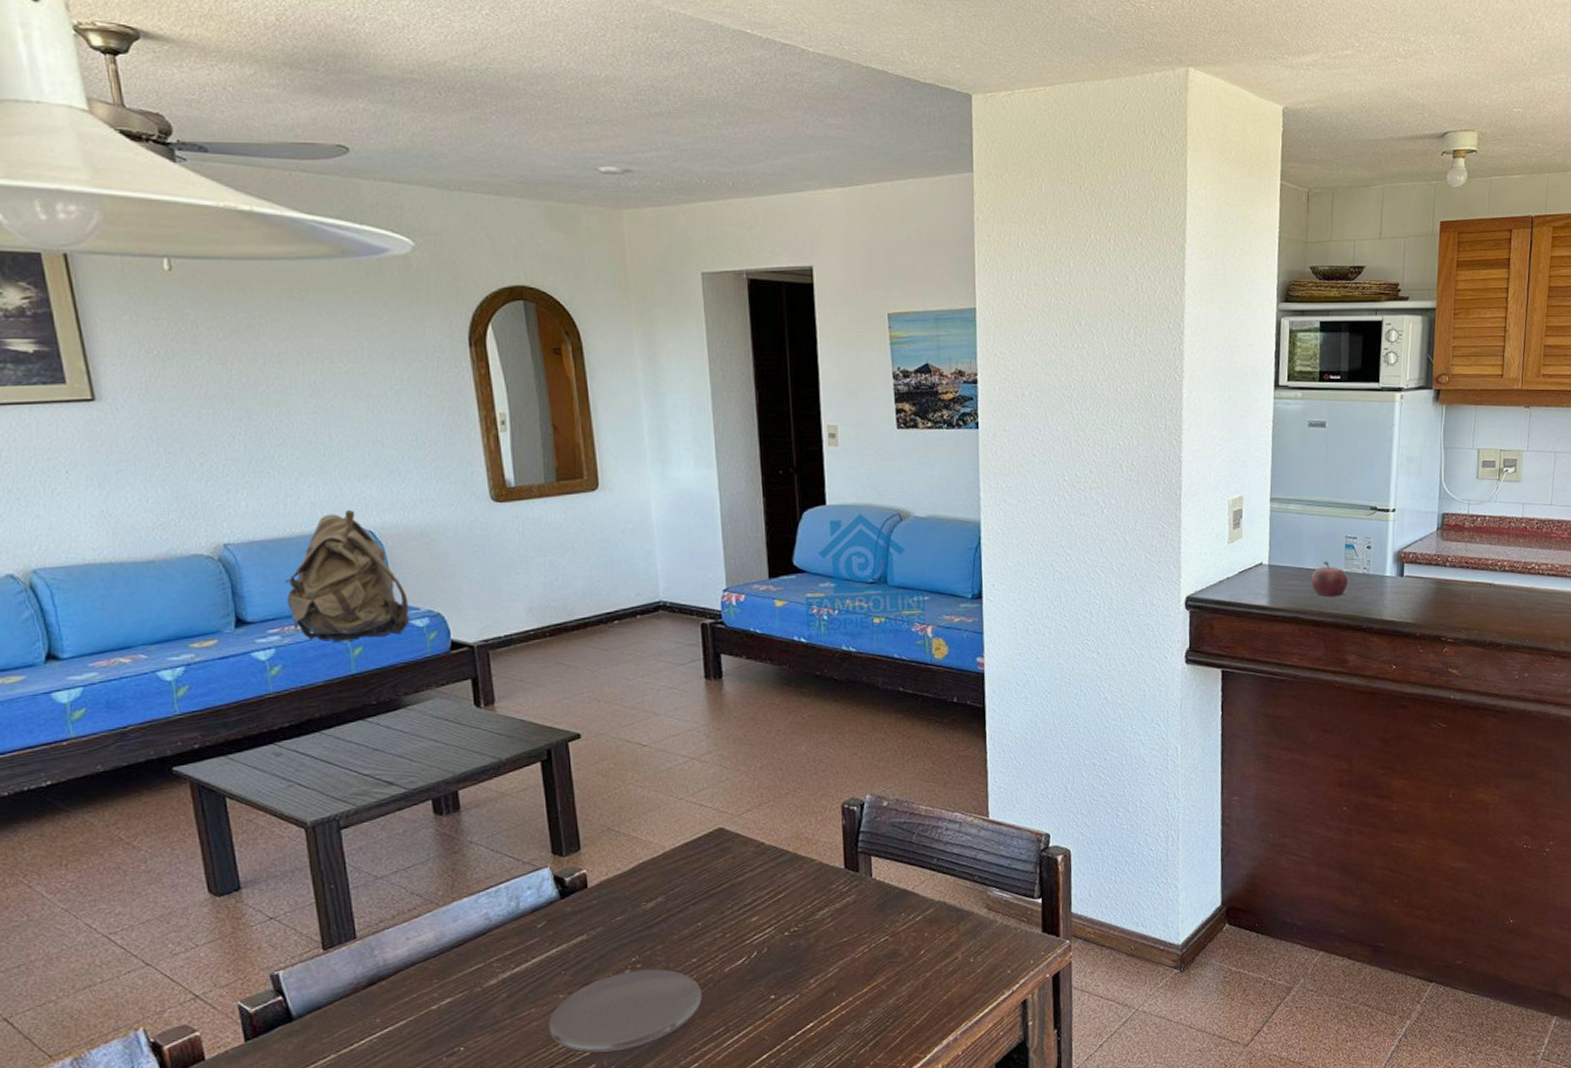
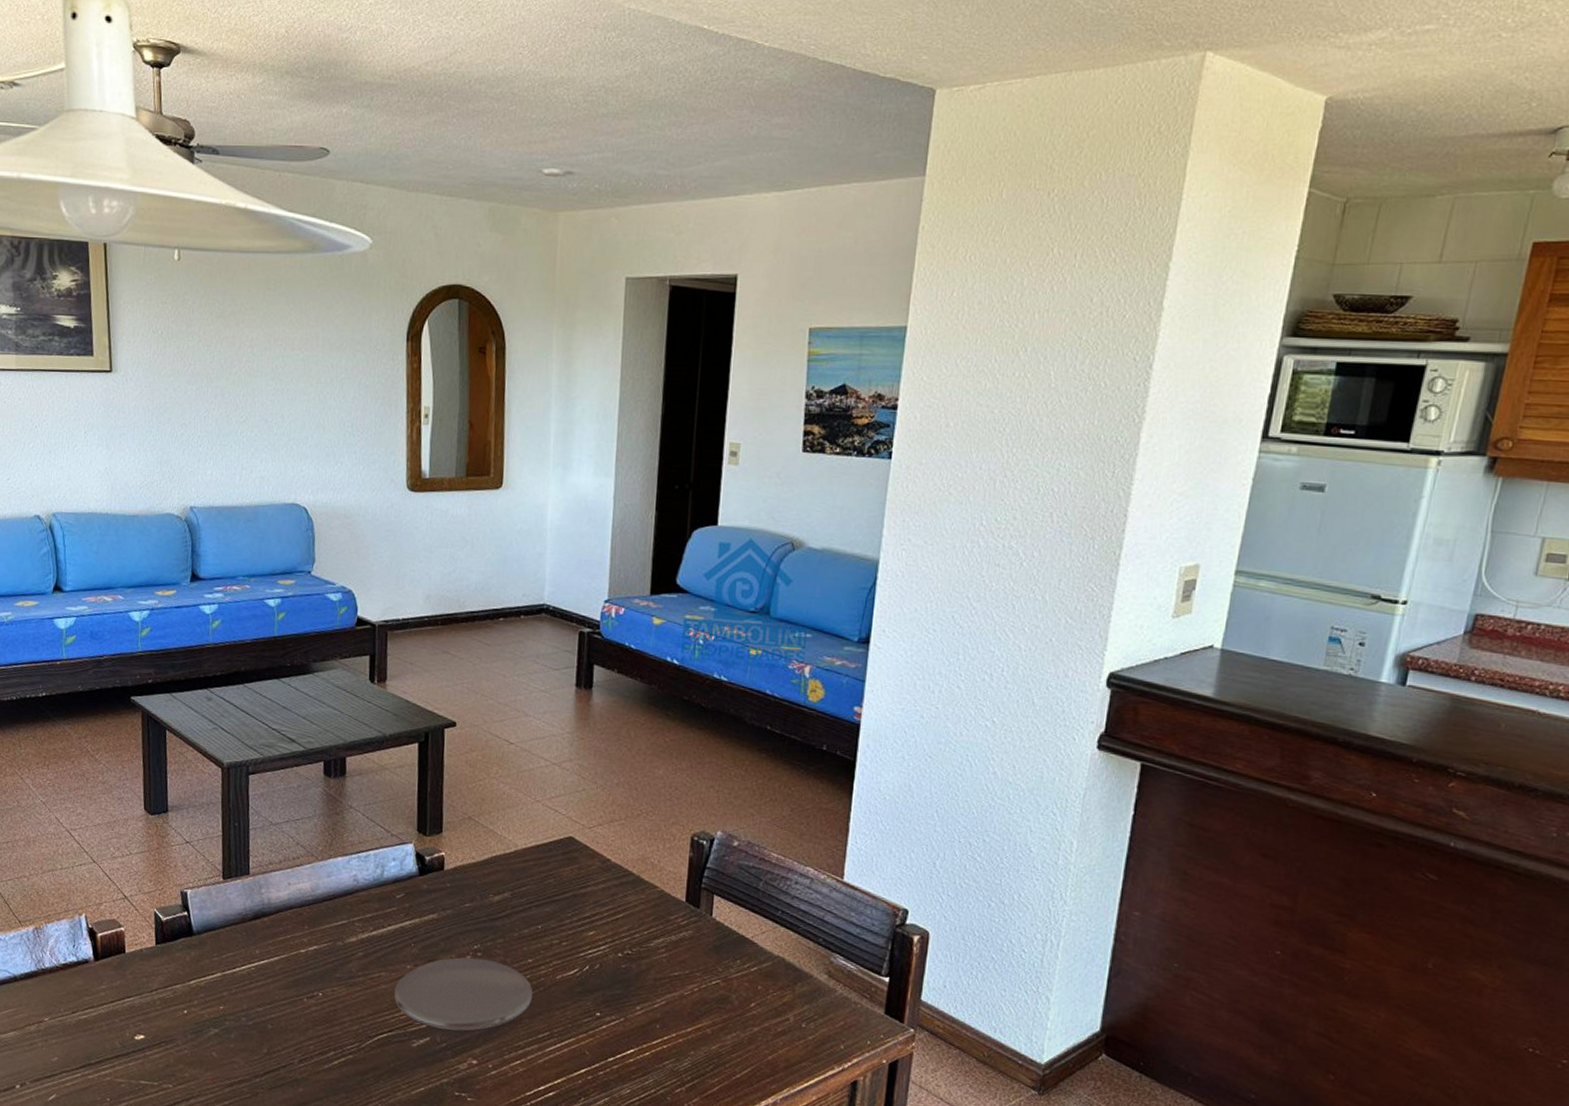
backpack: present [284,510,410,642] -> none [232,486,327,606]
fruit: present [1311,561,1348,598] -> none [1275,654,1326,699]

